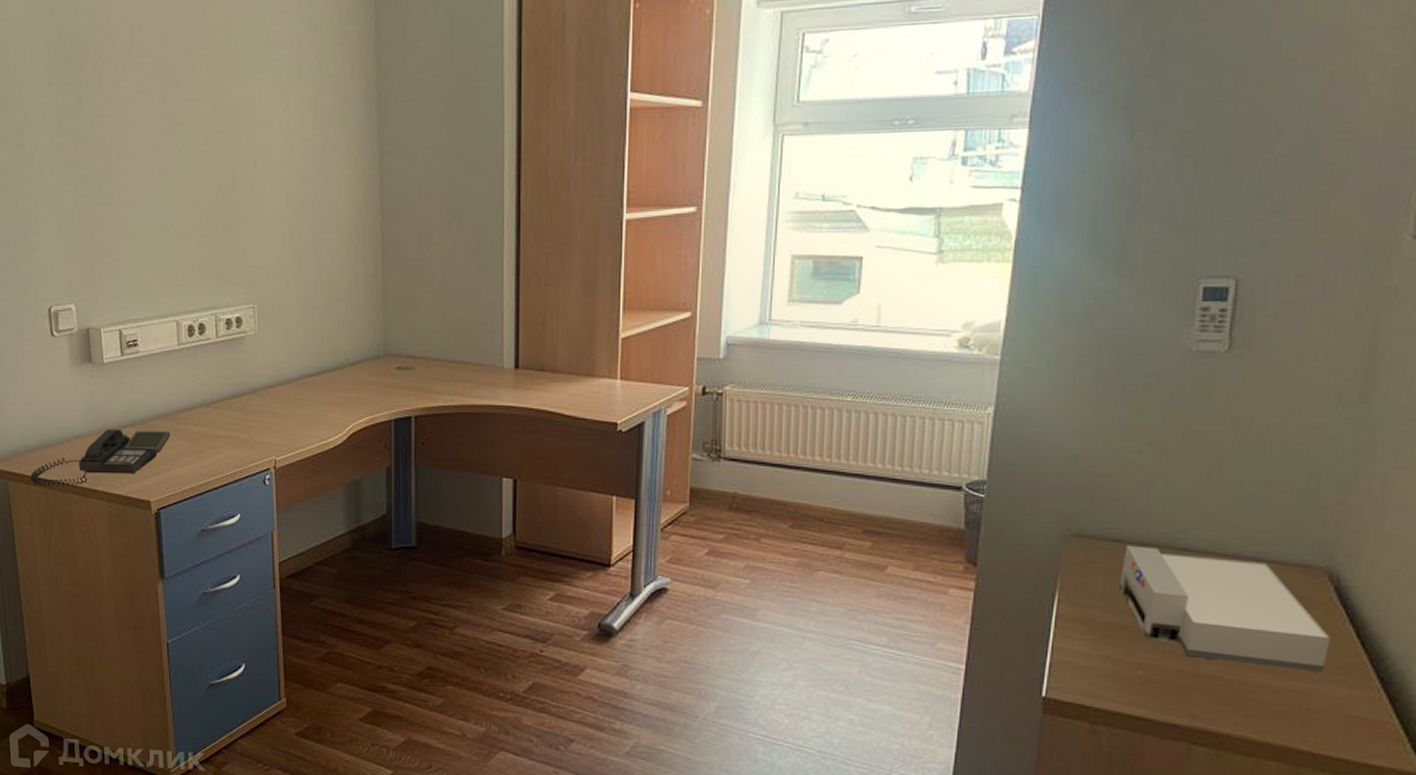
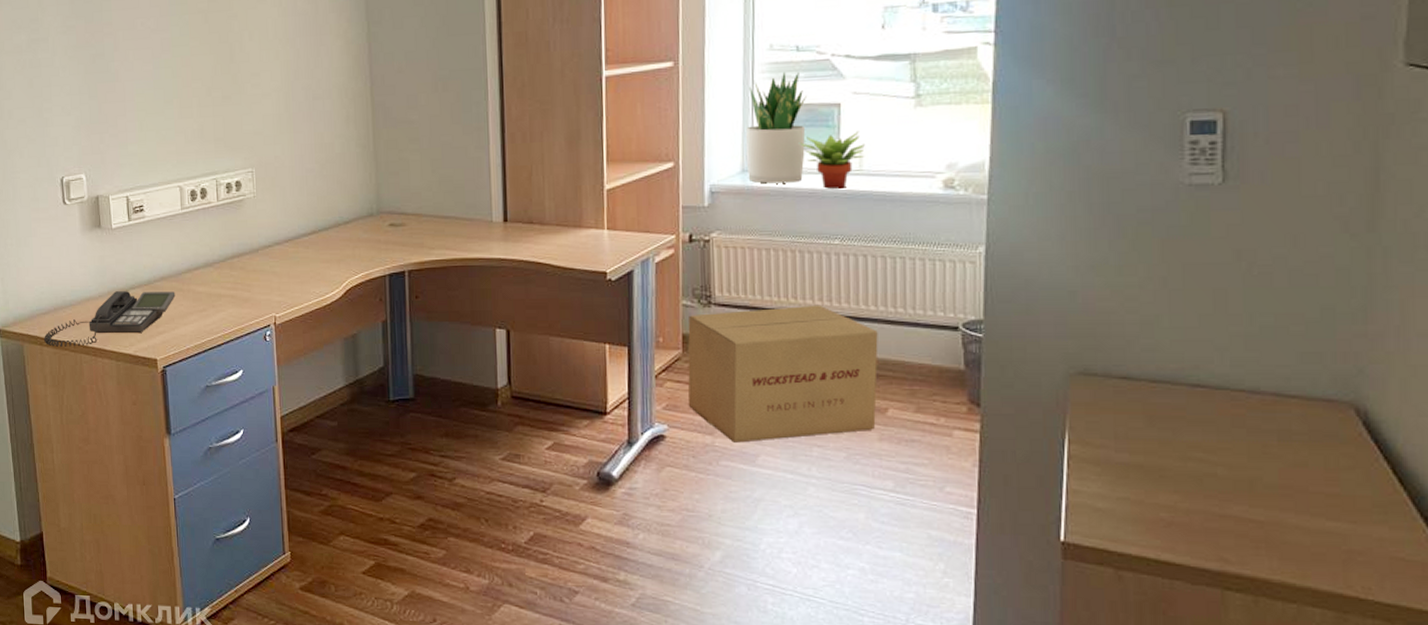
box: none [692,461,883,597] -> present [687,304,878,443]
planter: none [764,222,829,337] -> present [745,72,807,184]
succulent plant: none [818,286,884,346] -> present [799,131,865,190]
architectural model: present [1119,545,1331,672] -> none [1131,382,1366,511]

